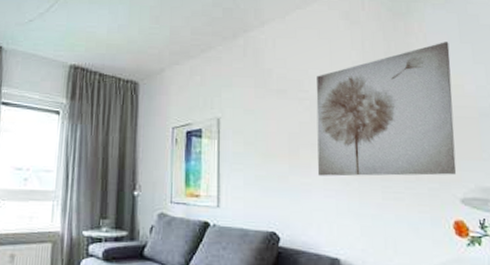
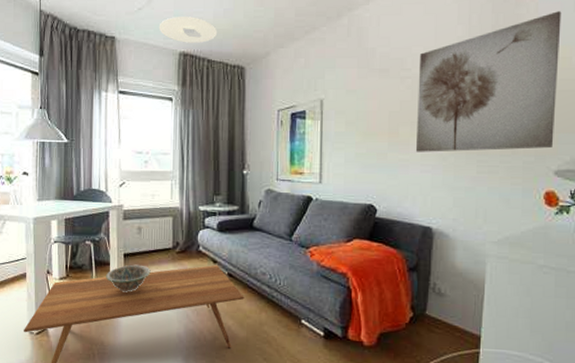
ceiling light: none [49,30,111,57] -> present [158,17,218,43]

